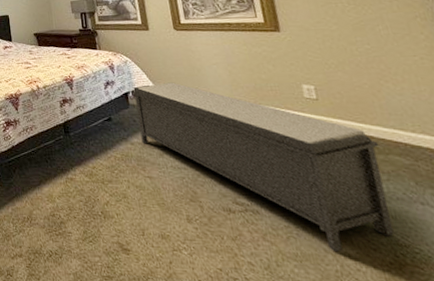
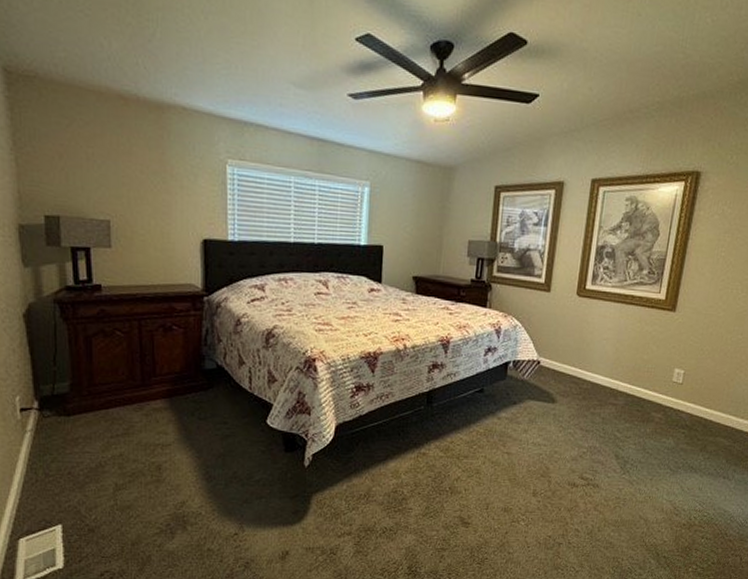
bench: present [133,82,394,252] -> none [509,354,714,517]

